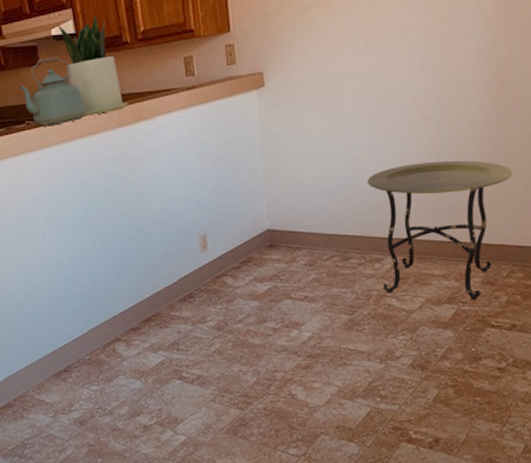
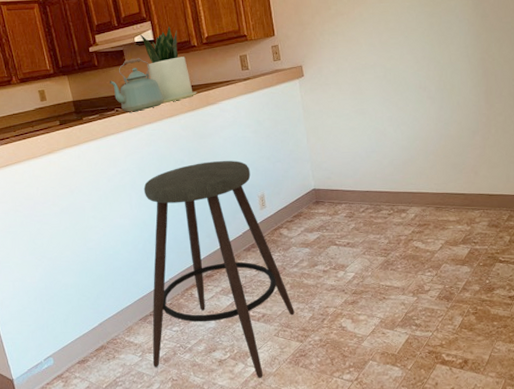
bar stool: none [59,191,236,448] -> present [143,161,294,378]
side table: present [367,160,513,300] -> none [390,129,503,240]

